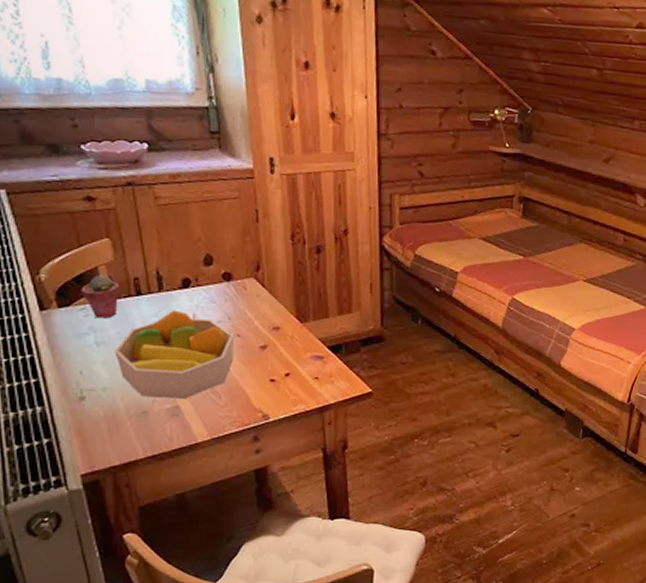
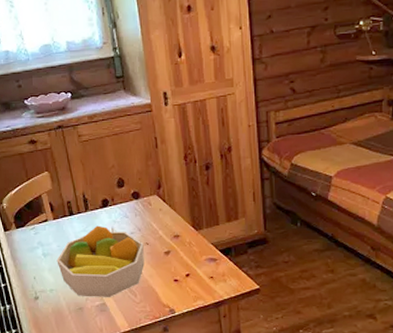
potted succulent: present [81,275,120,319] -> none [31,201,58,235]

